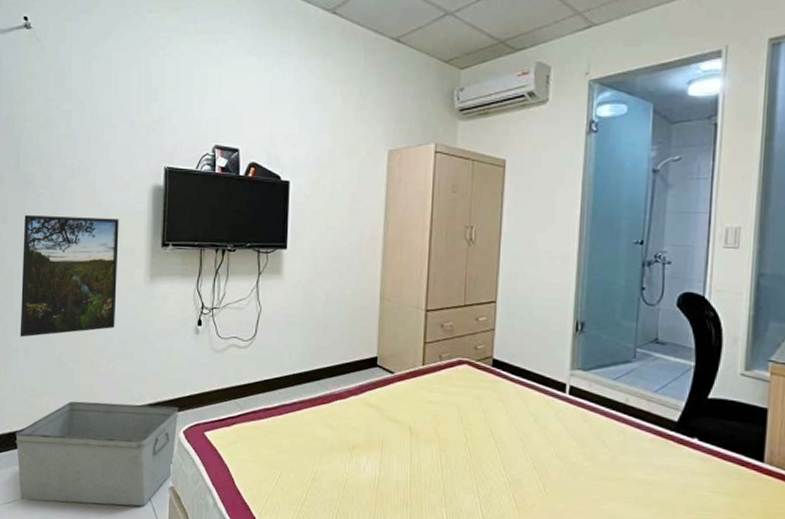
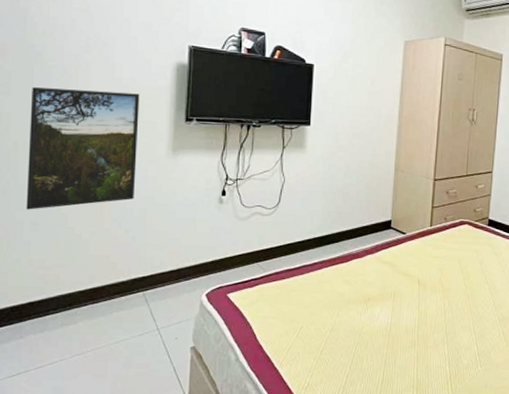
storage bin: present [15,401,180,507] -> none [20,271,202,372]

